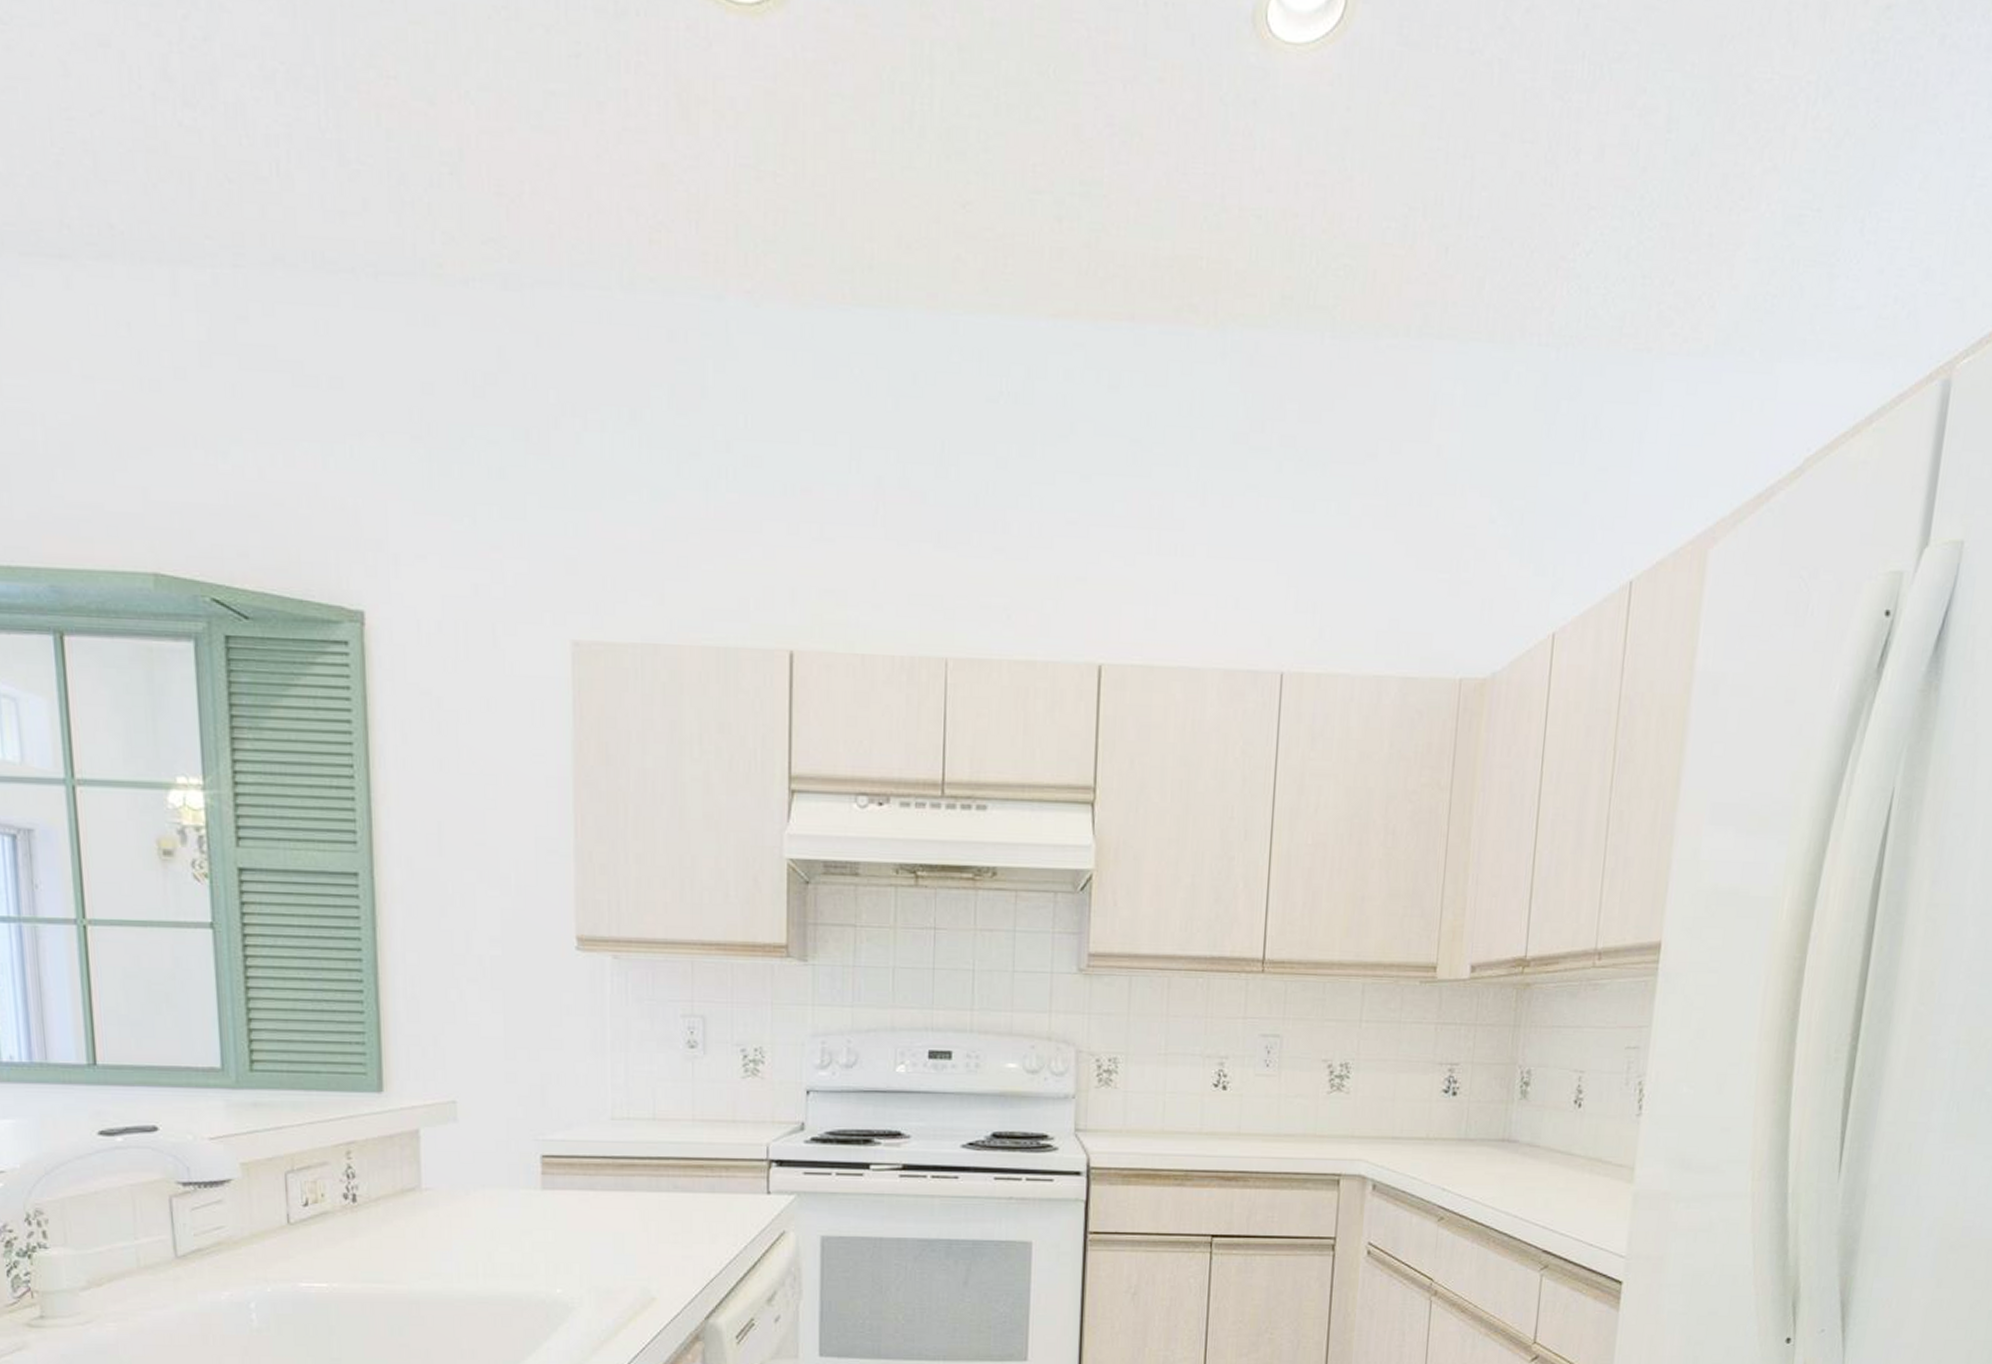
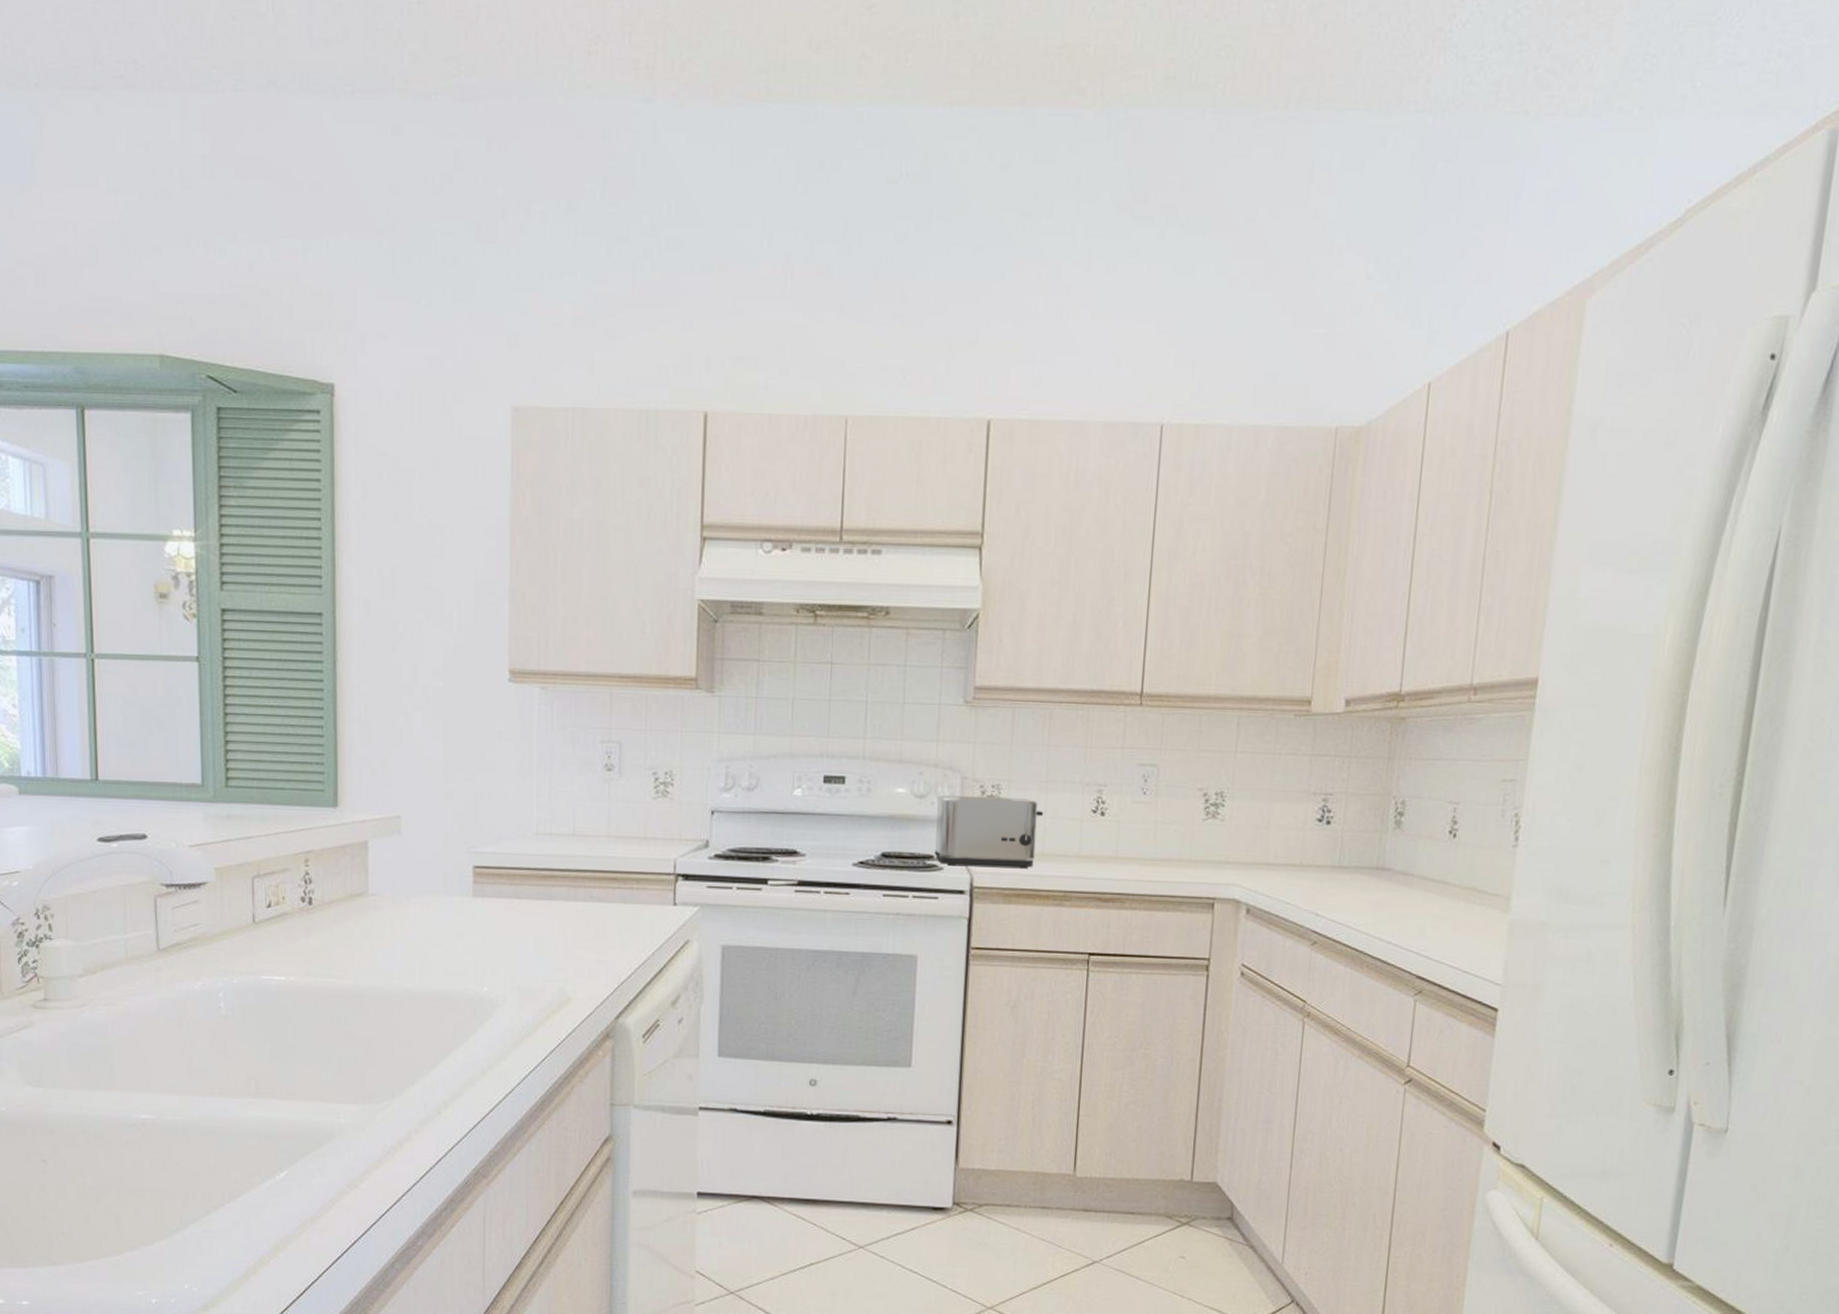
toaster: none [1048,1070,1162,1148] -> present [934,795,1043,869]

